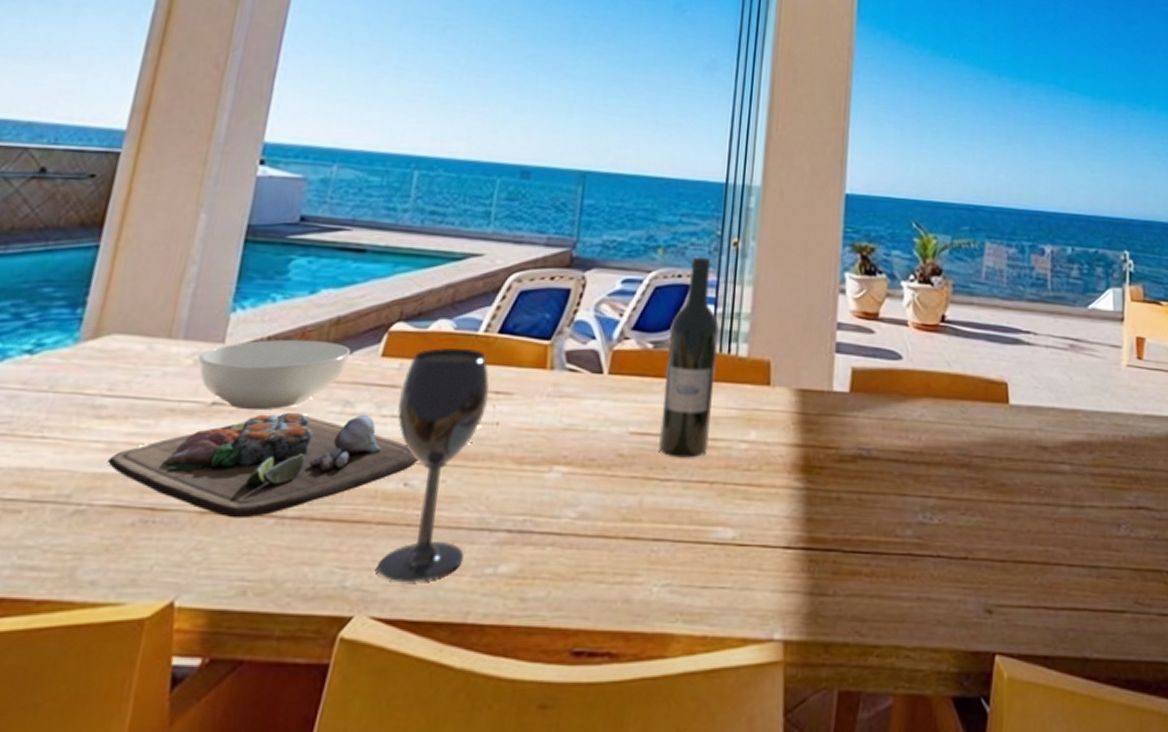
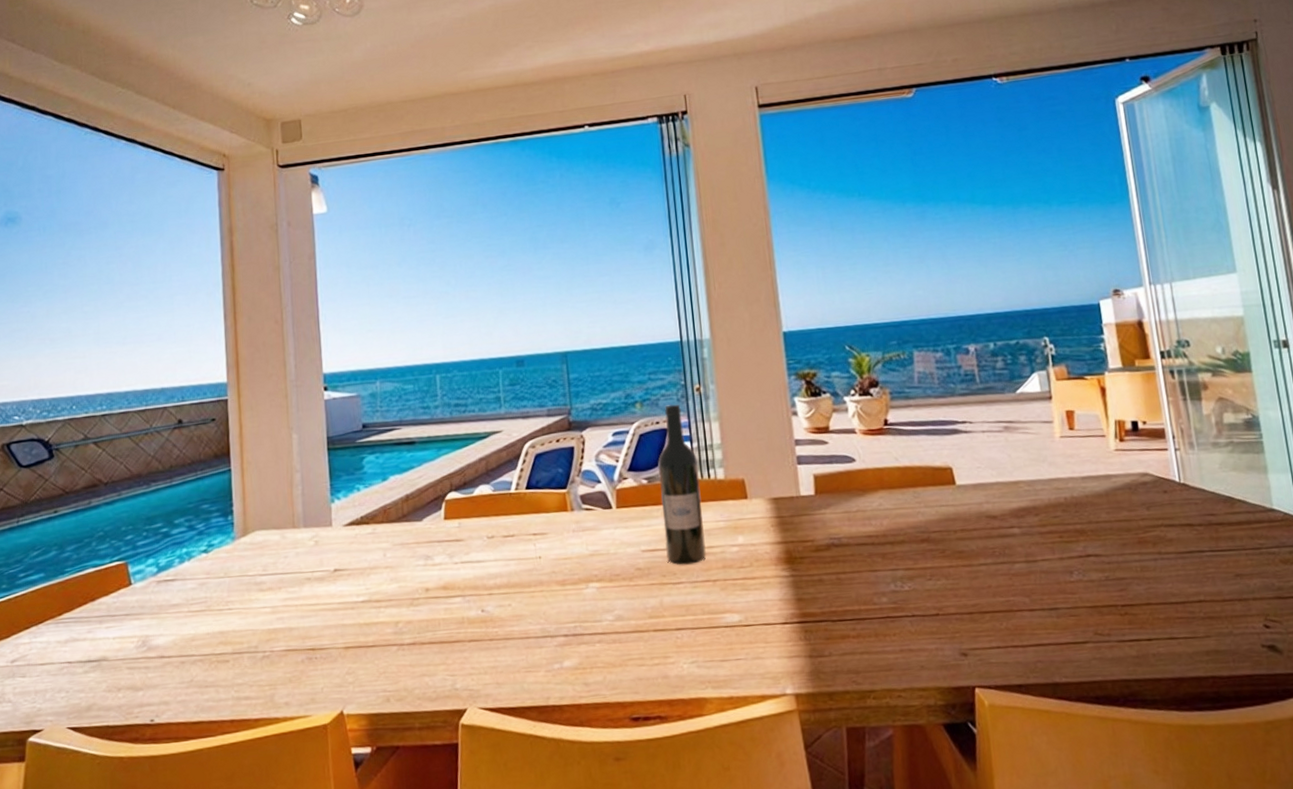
food platter: present [106,413,419,519] -> none [274,563,488,649]
bowl: present [198,339,351,411] -> none [316,514,422,572]
wine glass: present [378,347,490,581] -> none [463,504,537,681]

